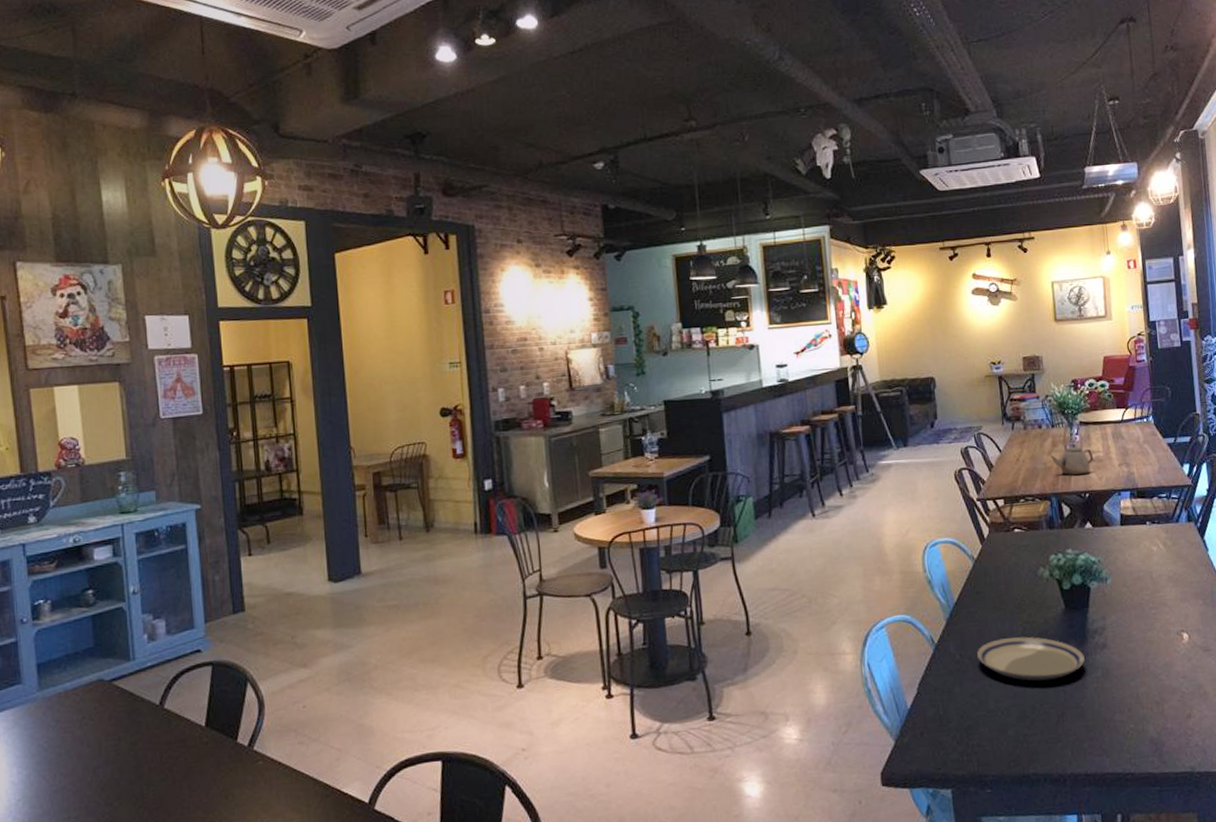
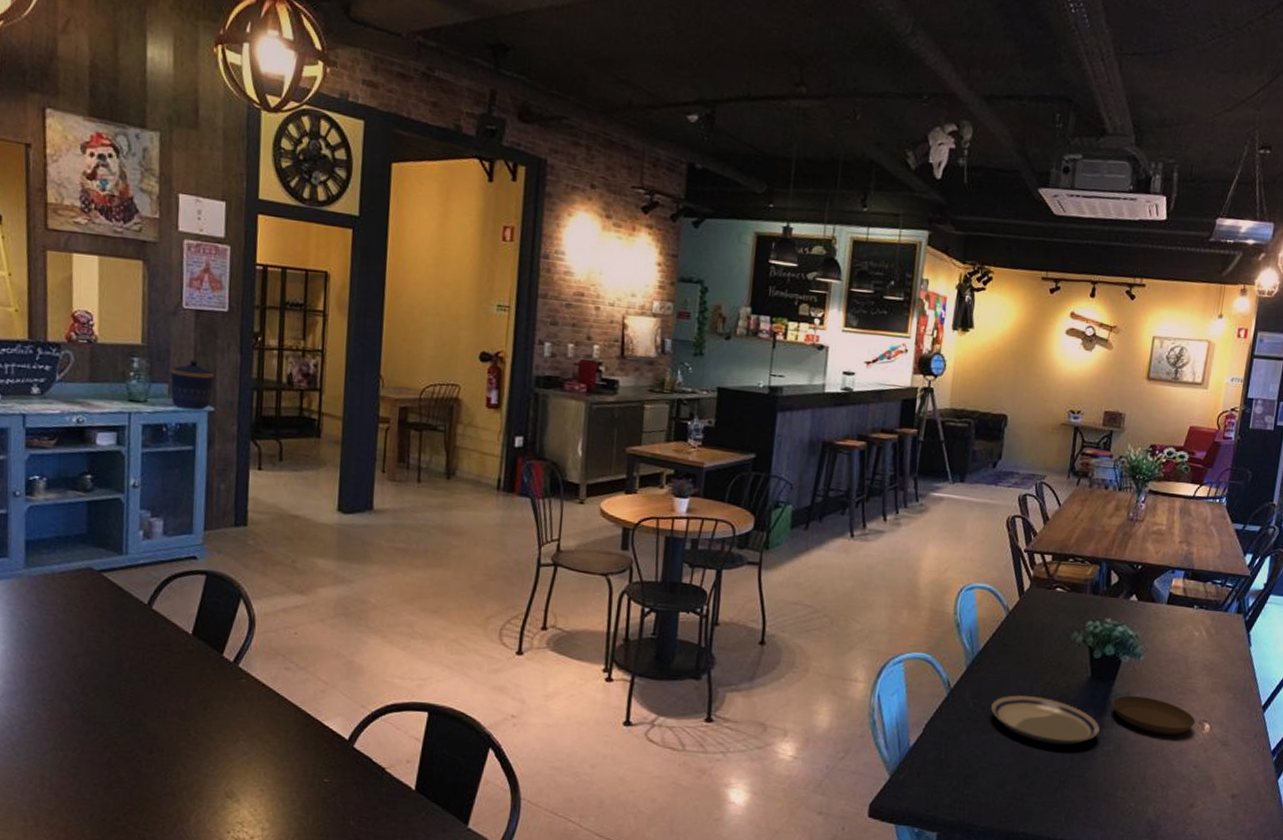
decorative jar: none [156,463,198,512] -> present [170,359,215,411]
teapot: present [1050,444,1094,476] -> none [1110,512,1155,546]
saucer: none [1090,618,1174,652] -> present [1112,695,1196,735]

